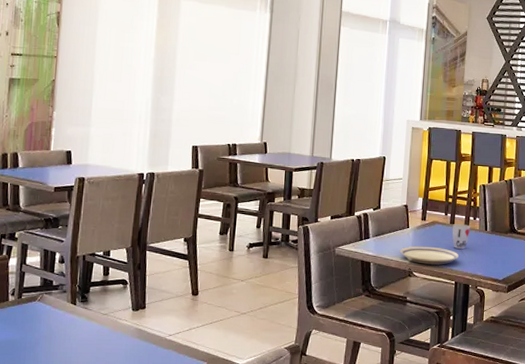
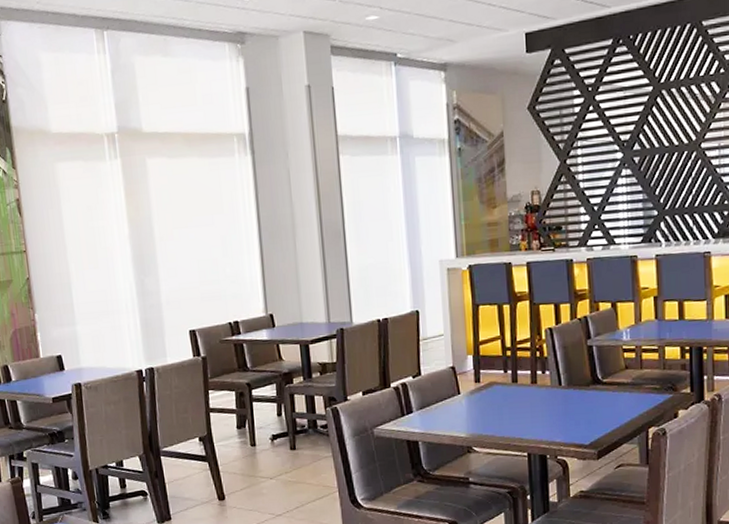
plate: present [400,246,459,265] -> none [452,413,528,436]
cup: present [452,224,471,249] -> none [515,381,540,412]

